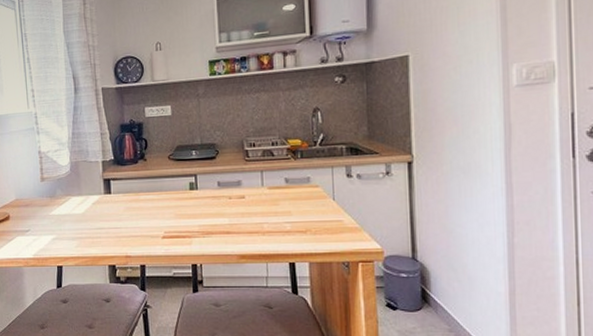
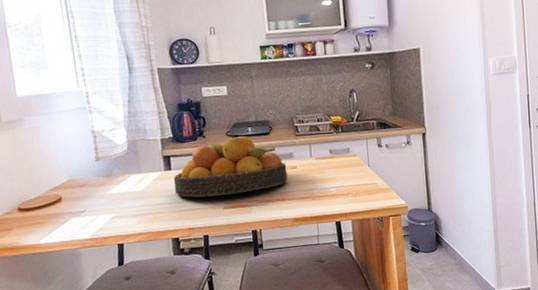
fruit bowl: none [112,160,234,224] -> present [173,136,288,198]

